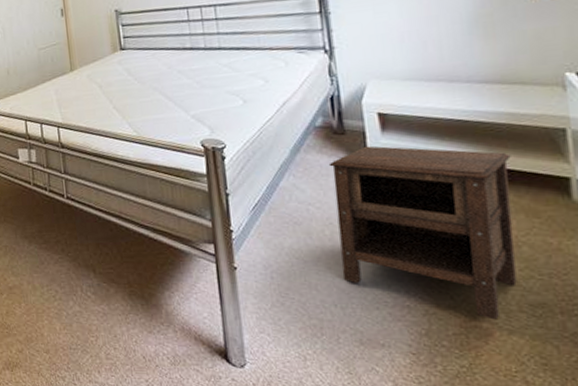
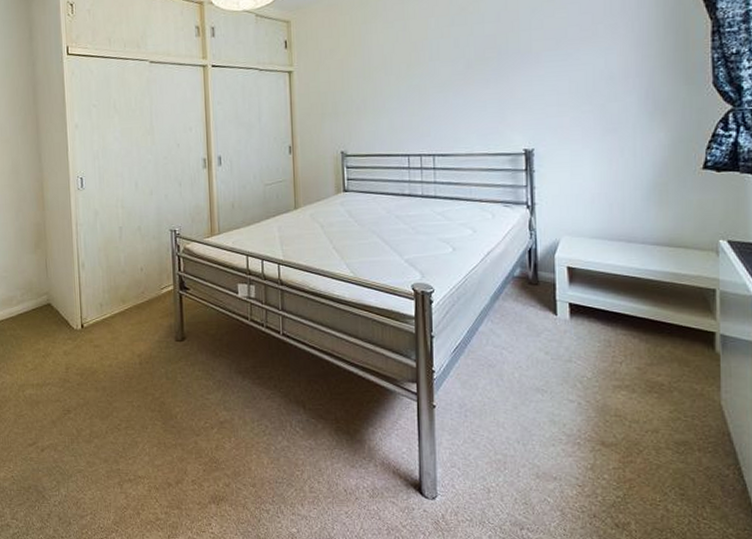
nightstand: present [328,145,517,320] -> none [522,296,671,456]

